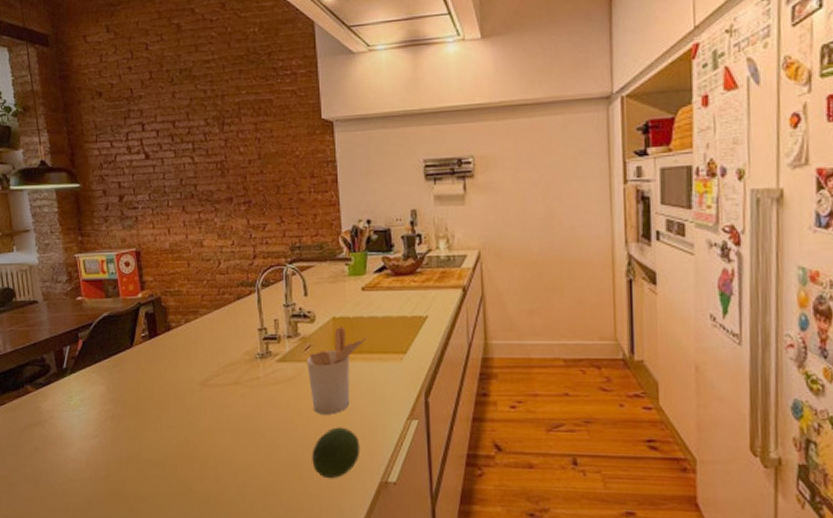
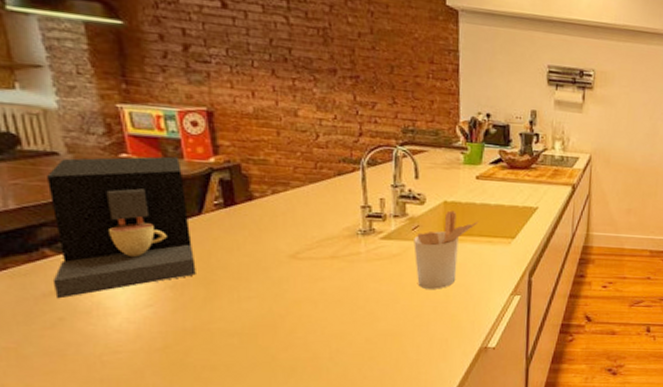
coffee maker: none [31,295,129,430] -> present [47,156,196,299]
fruit: present [312,427,360,479] -> none [413,300,463,346]

